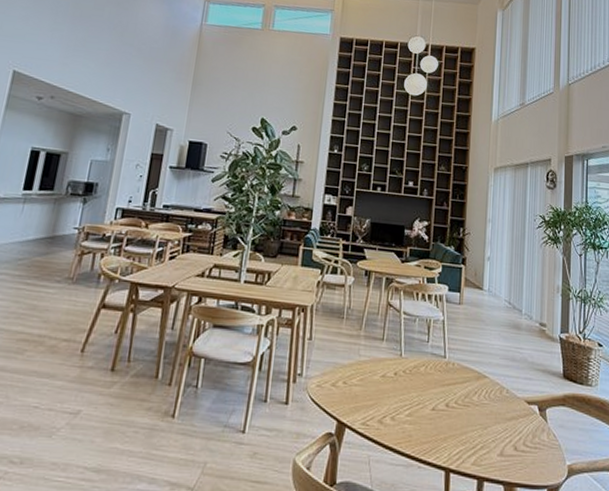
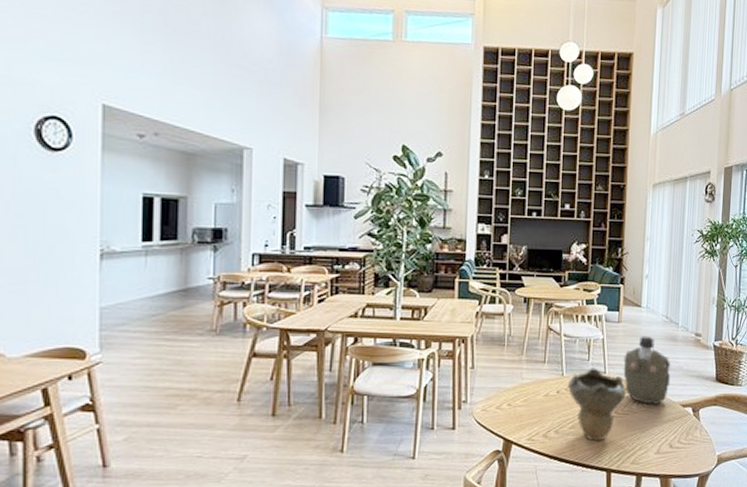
decorative bowl: none [405,350,467,434] -> present [567,367,626,442]
water bottle: none [464,321,514,398] -> present [623,336,671,404]

